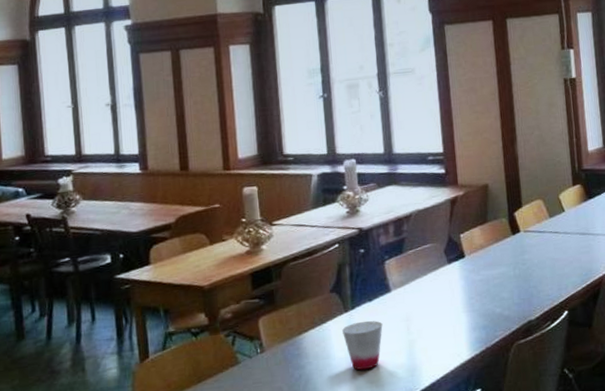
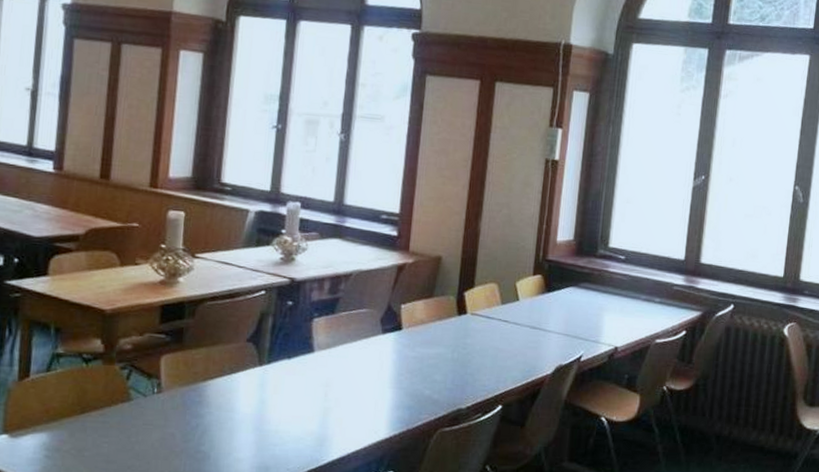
cup: present [342,321,383,371] -> none [252,378,299,431]

